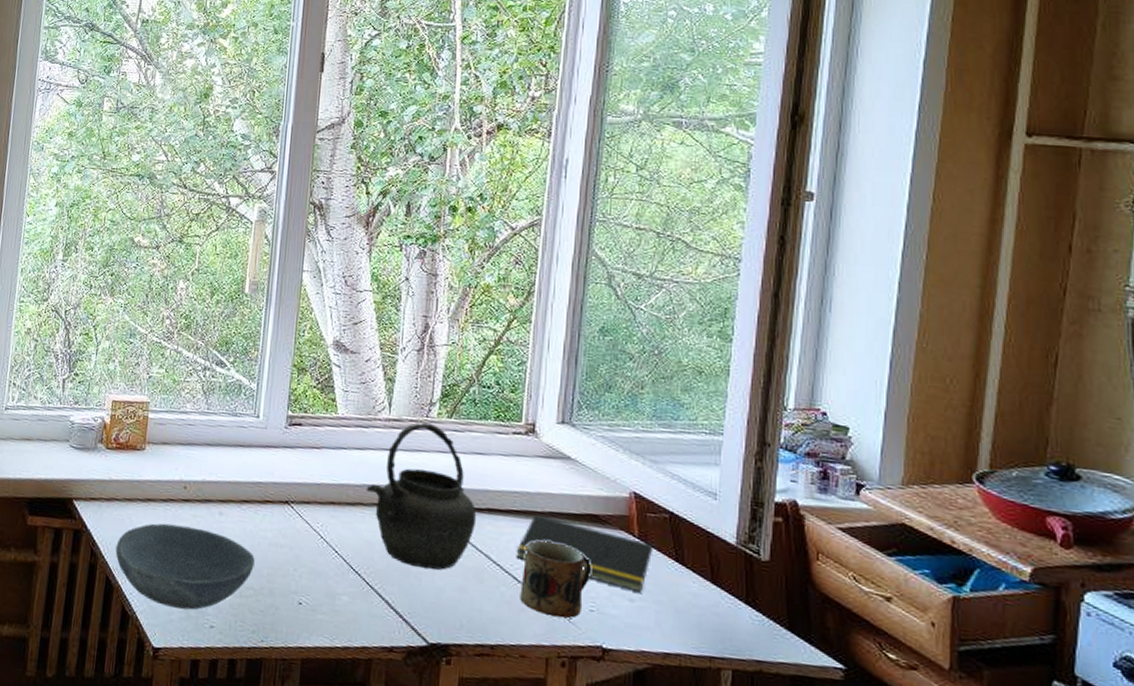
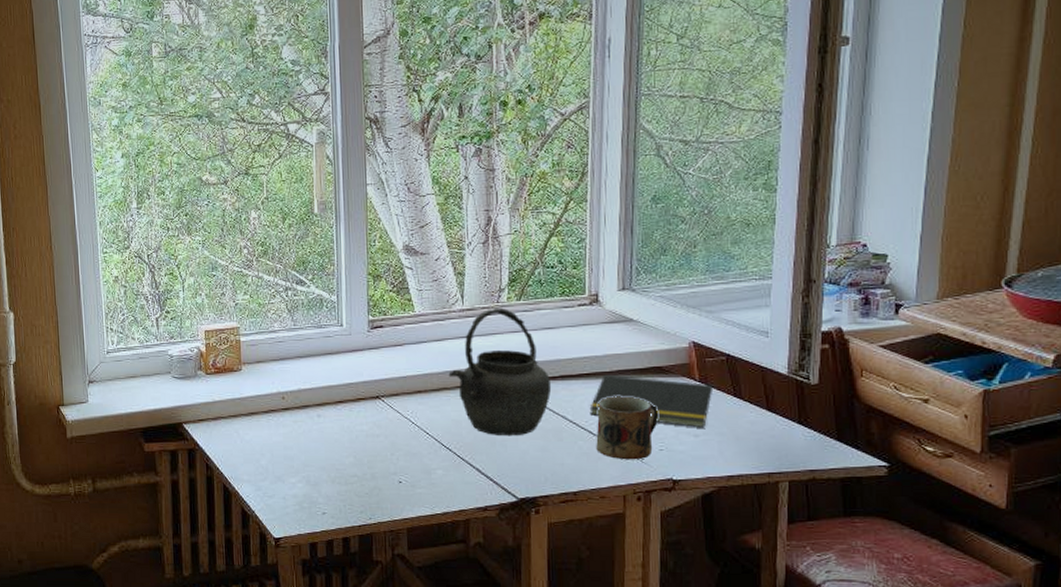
bowl: present [115,523,255,610] -> none [228,431,355,502]

